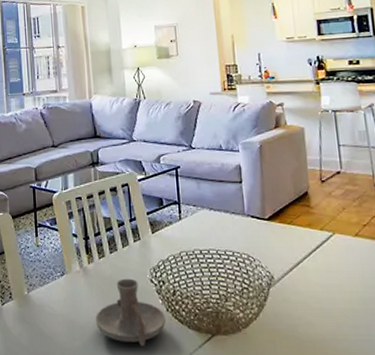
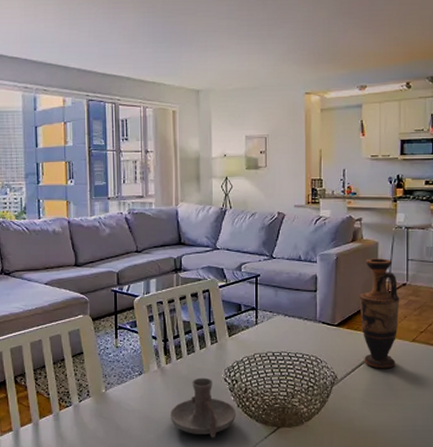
vase: none [289,144,340,268] -> present [359,258,400,369]

